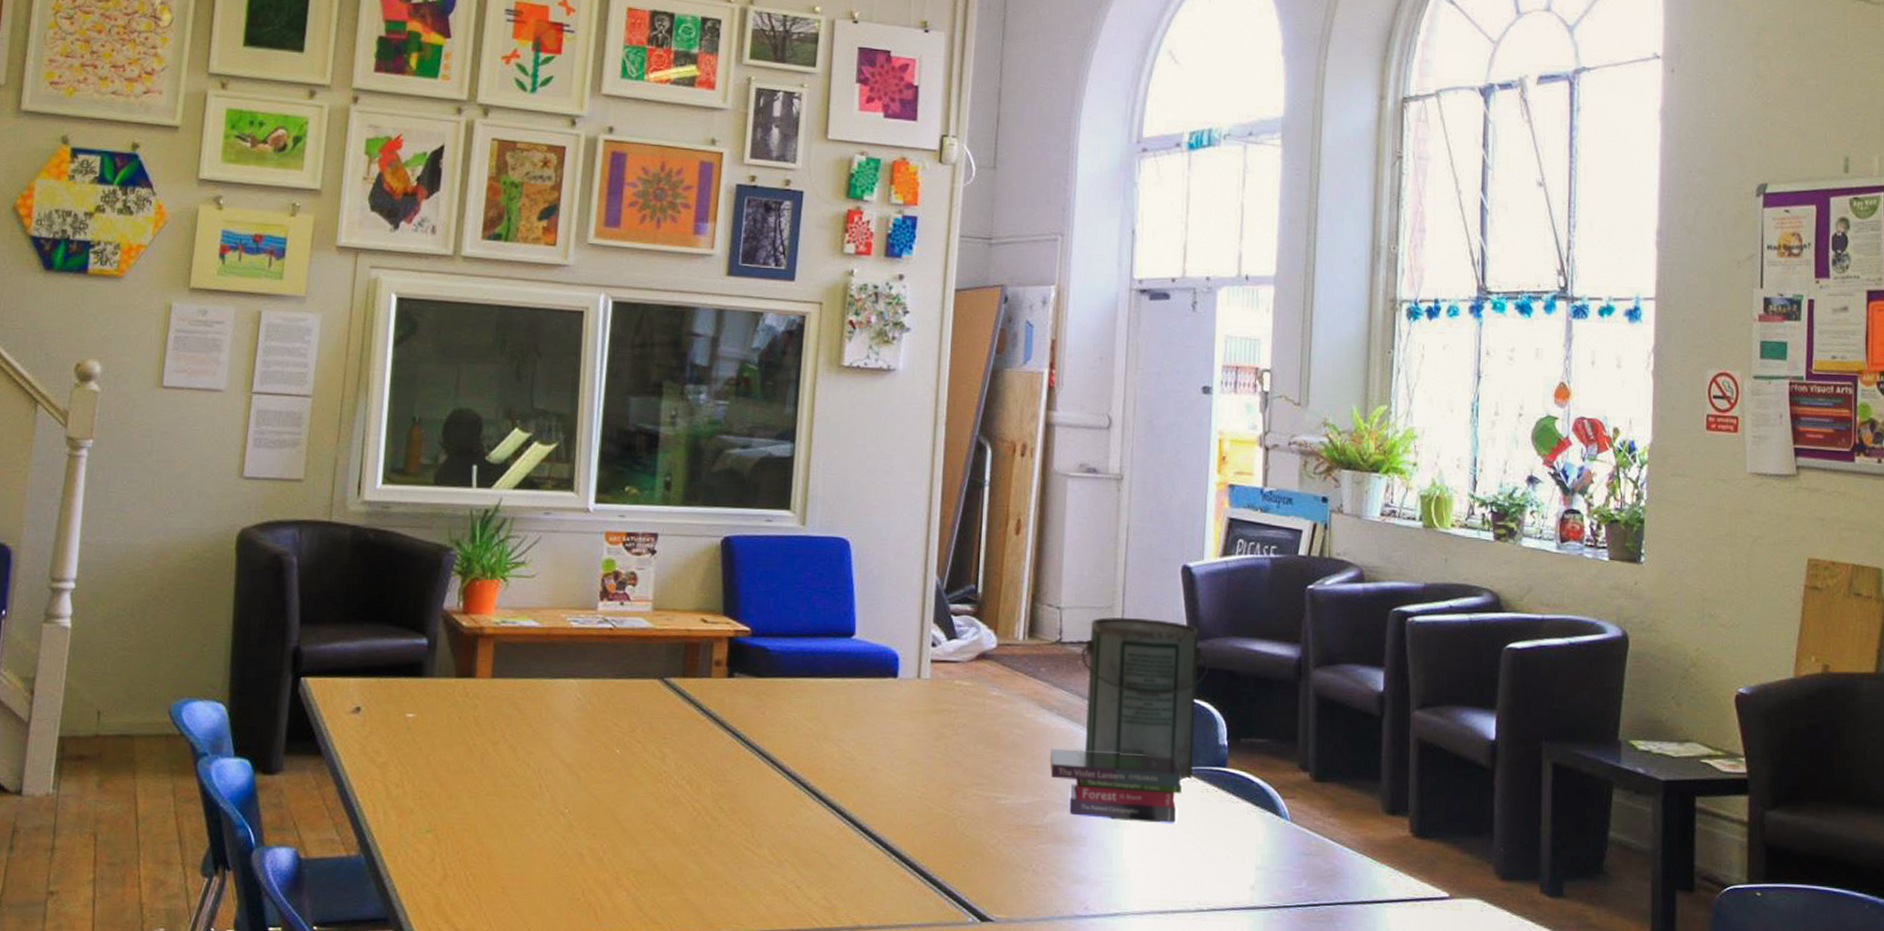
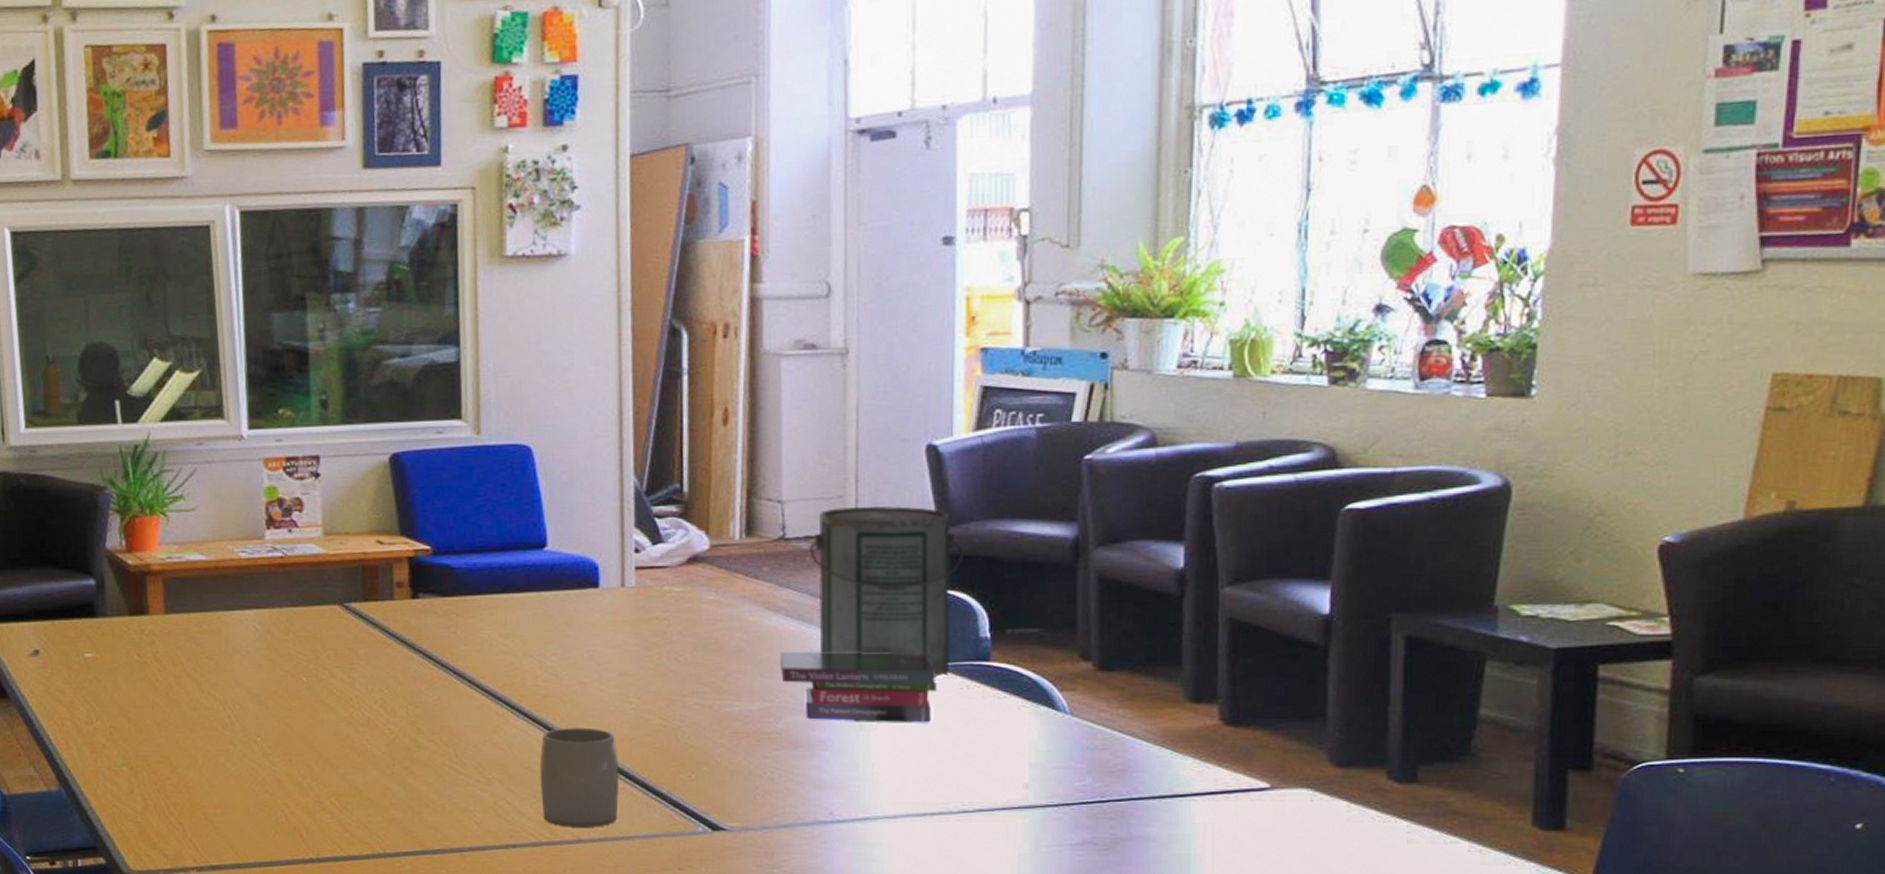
mug: none [828,812,902,914] -> present [539,727,620,827]

